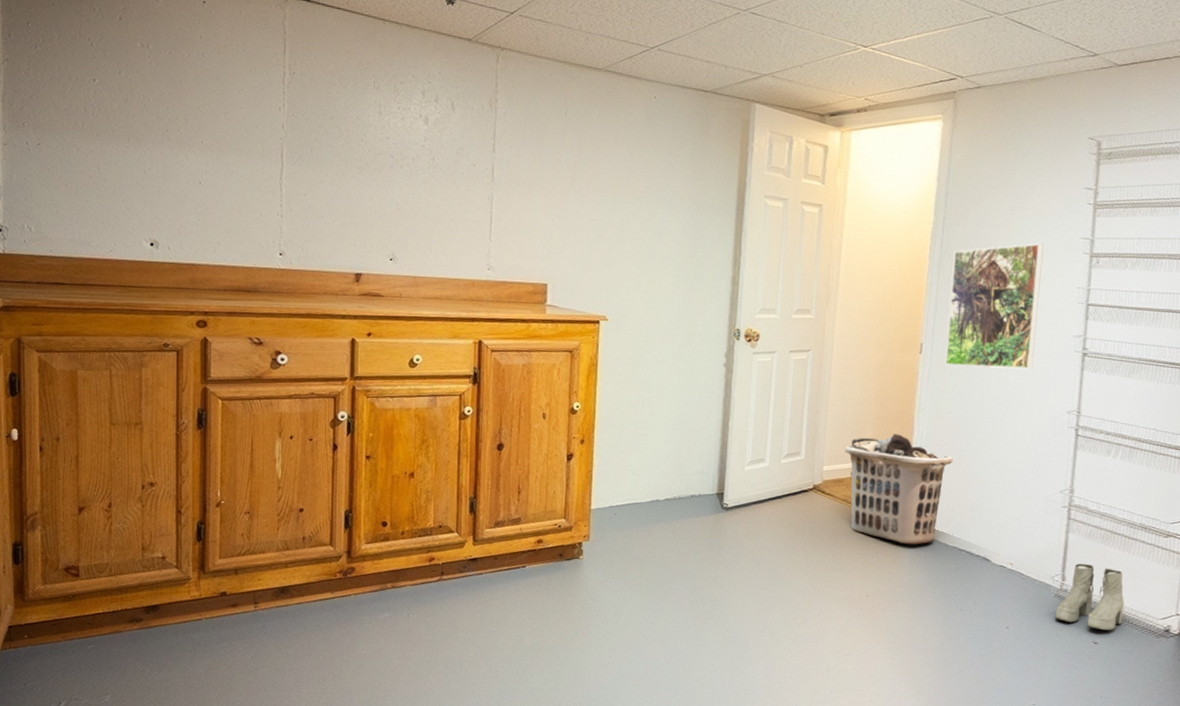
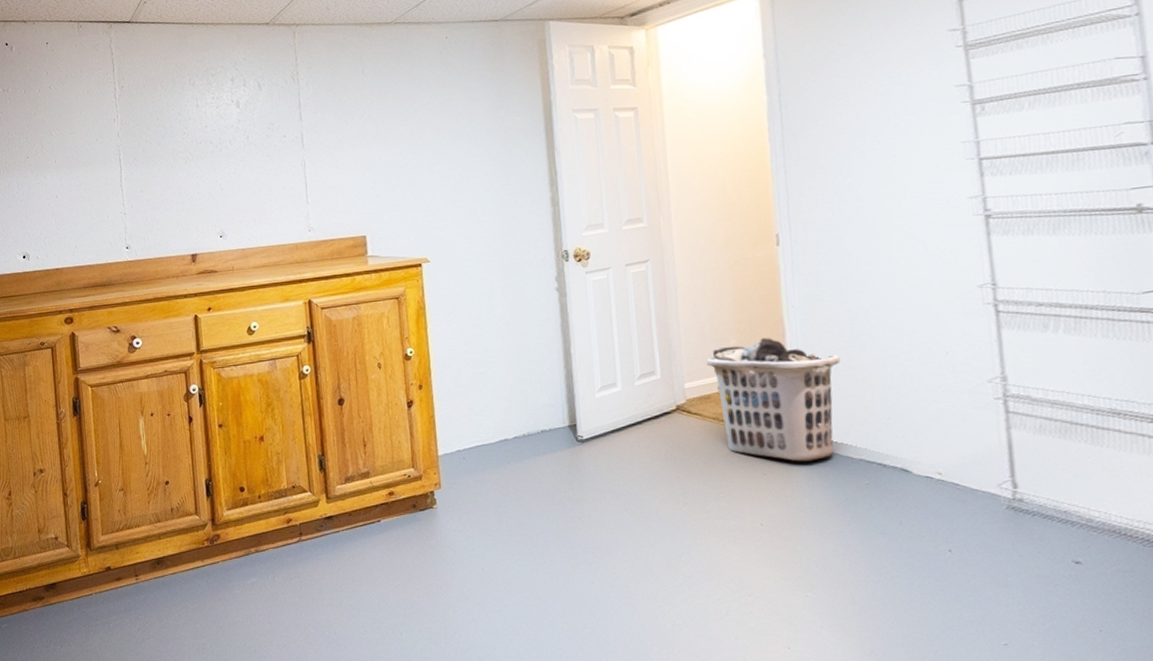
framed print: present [945,243,1044,370] -> none [798,101,923,255]
boots: present [1055,563,1125,631] -> none [1012,464,1110,547]

